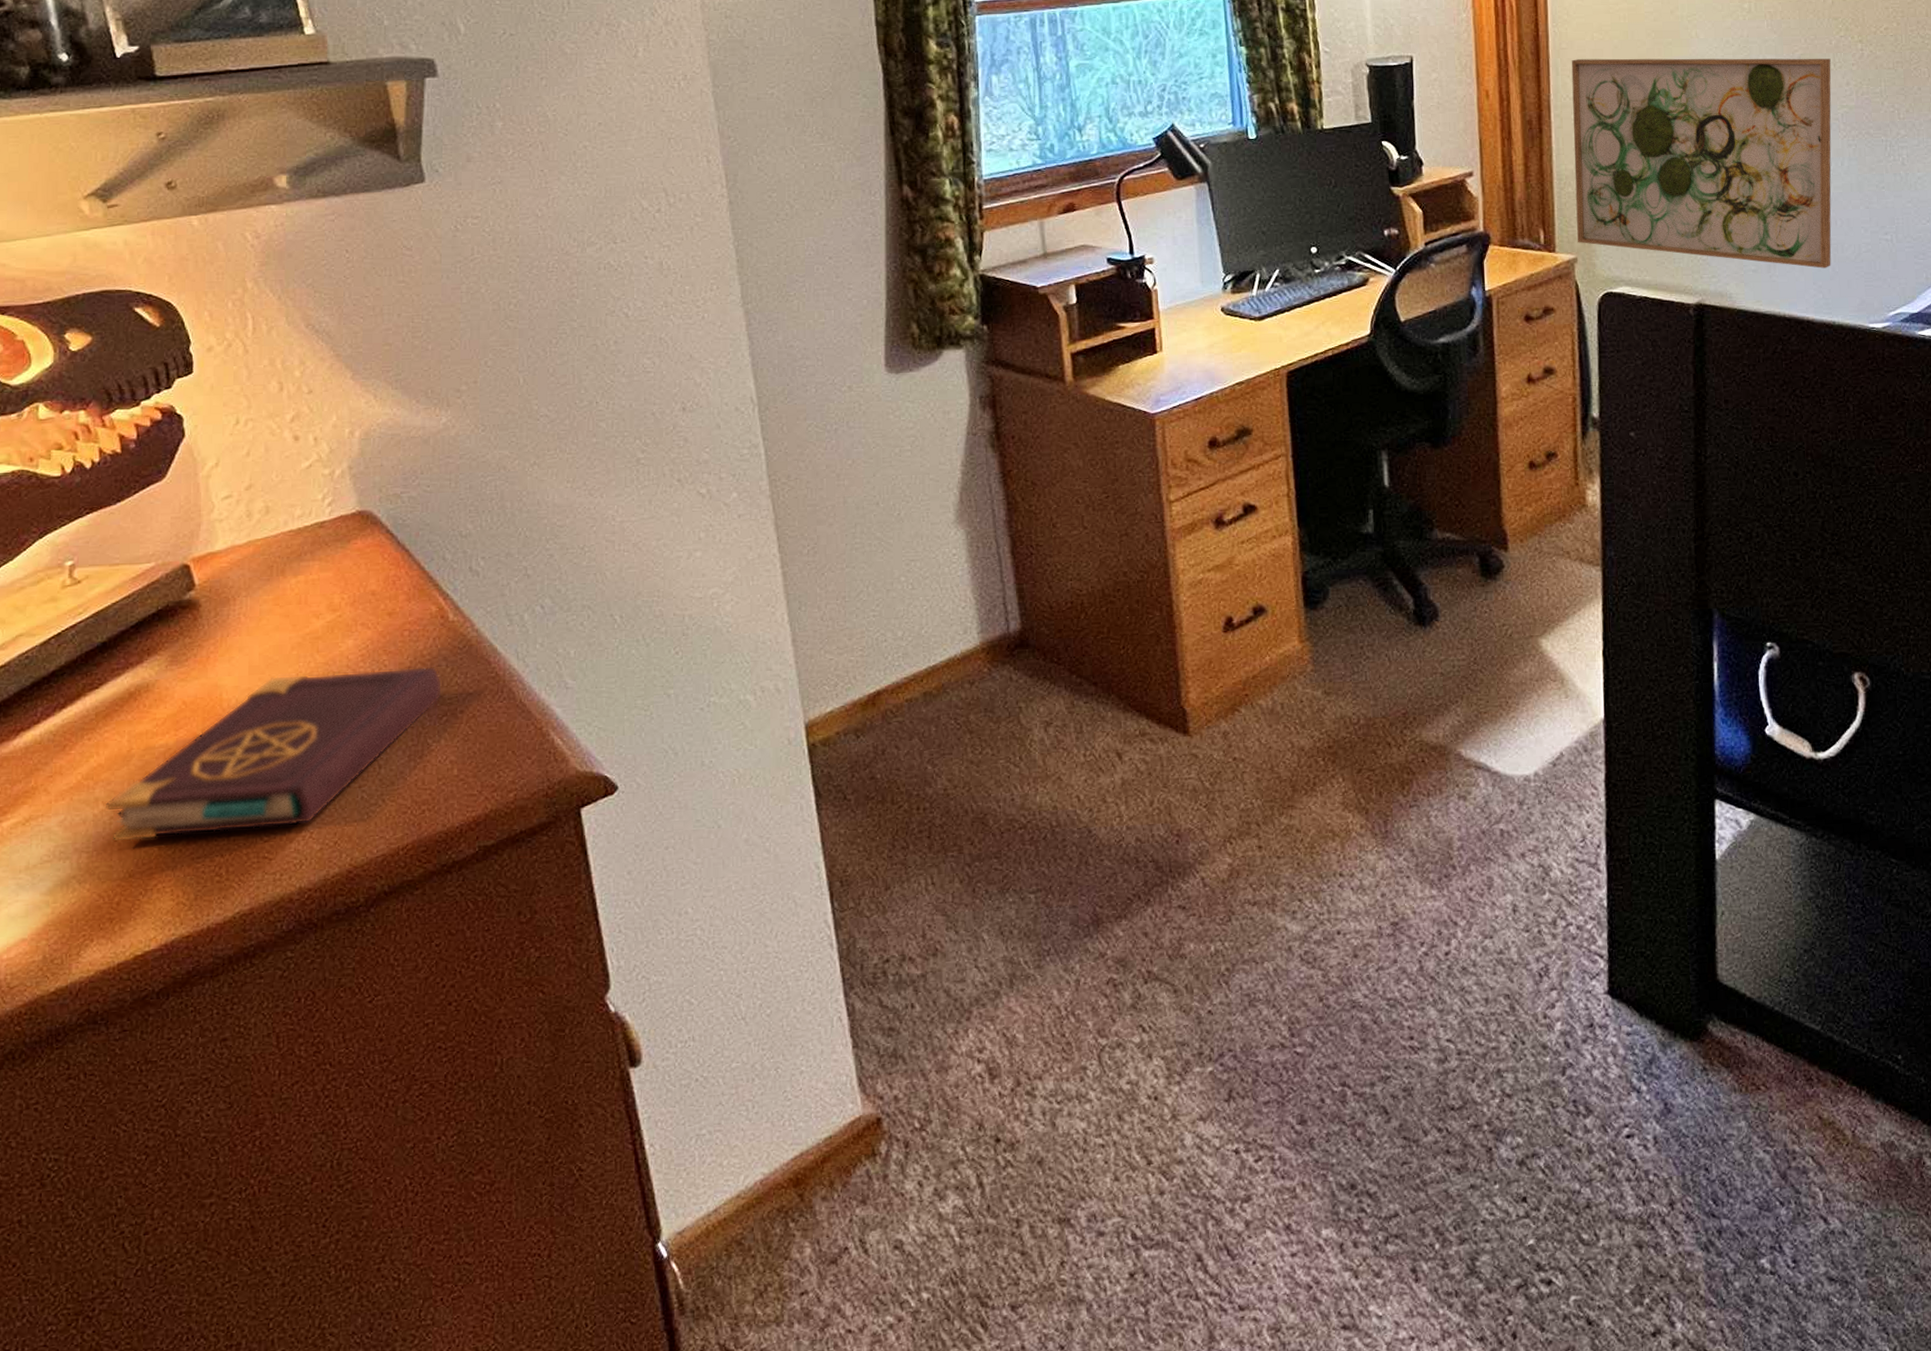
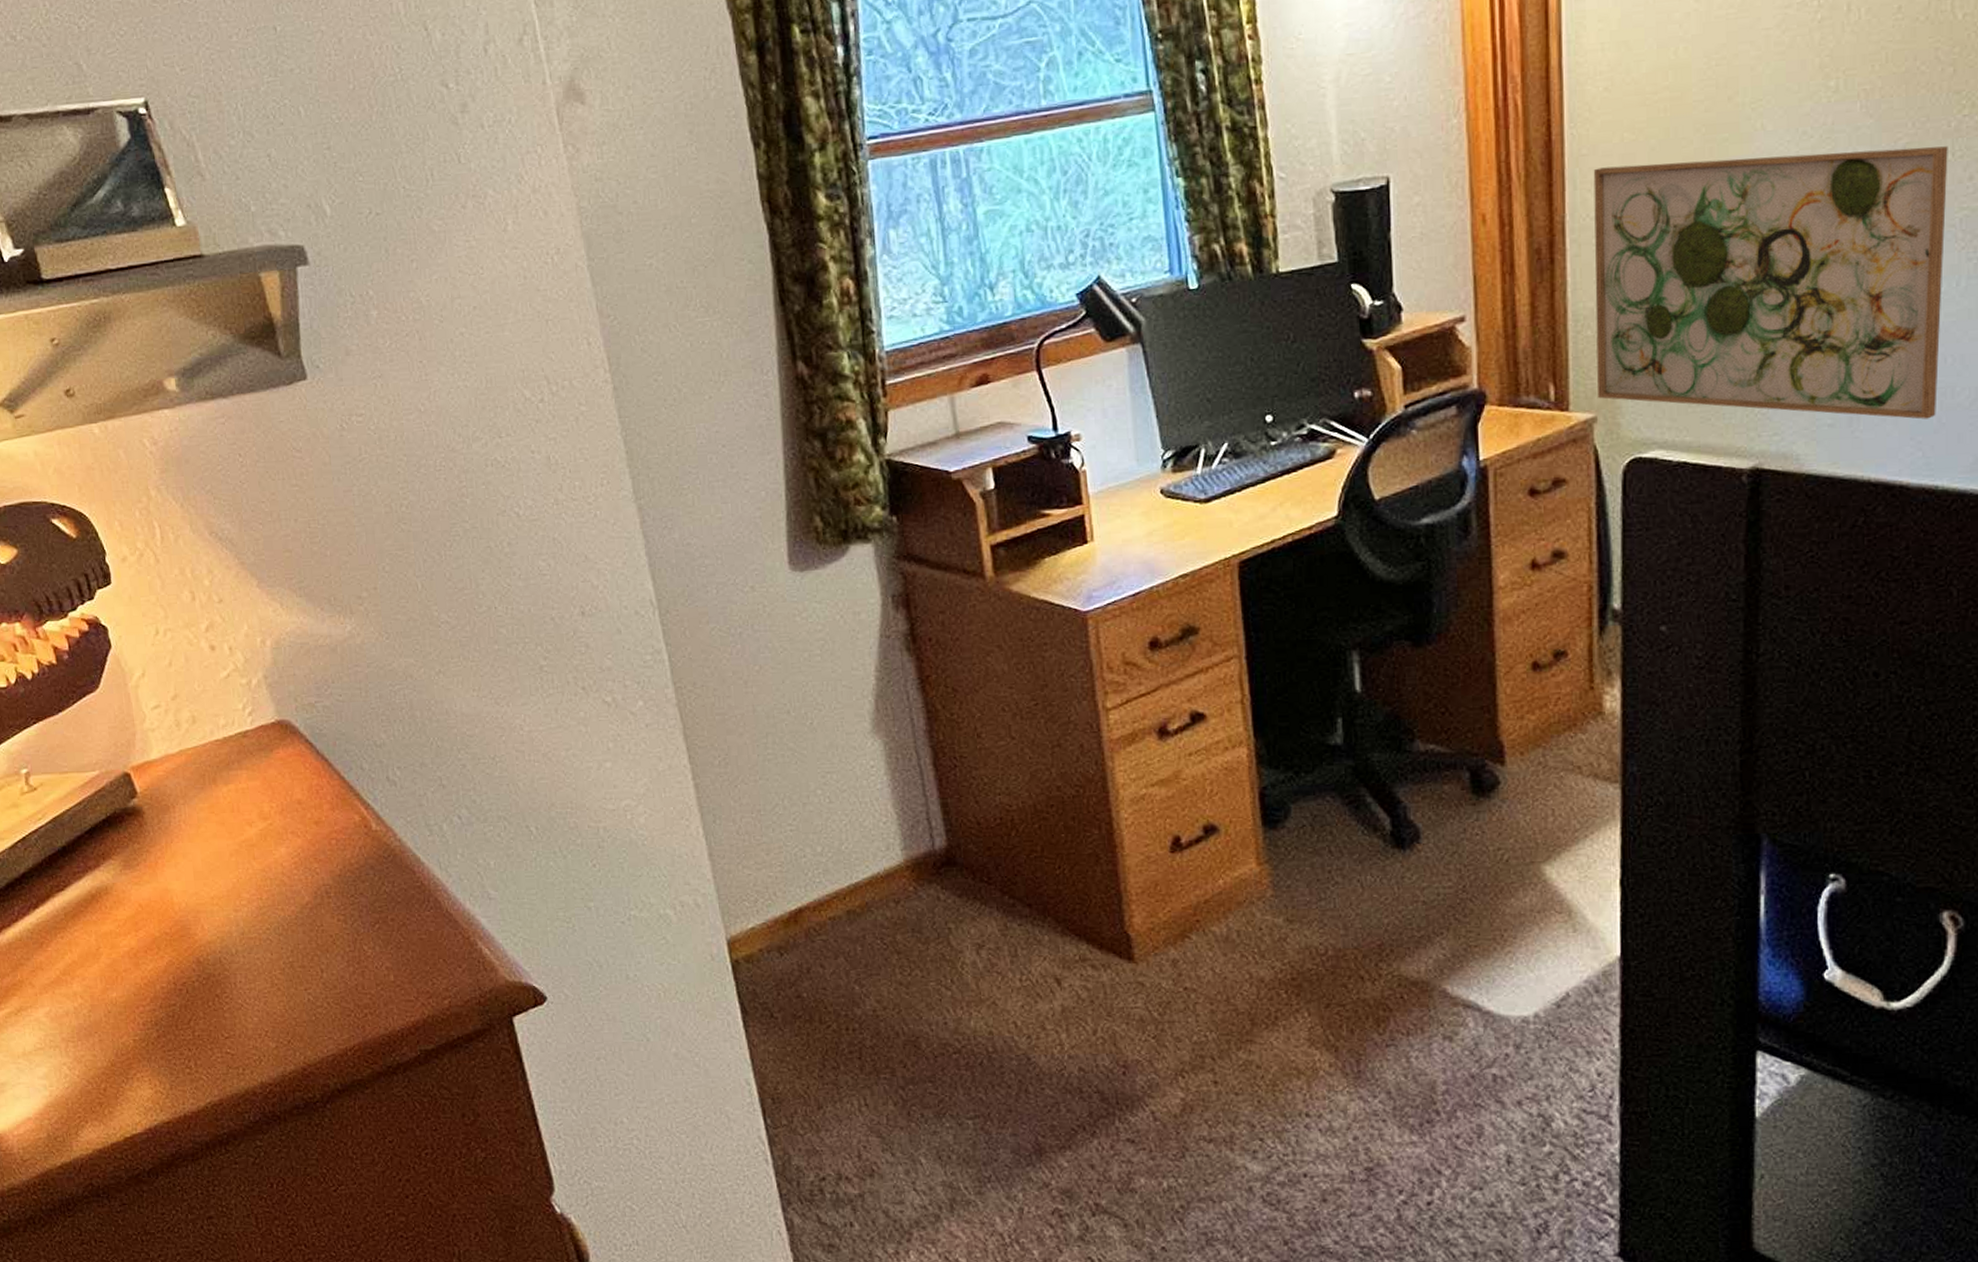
book: present [104,666,443,843] -> none [82,874,373,1034]

